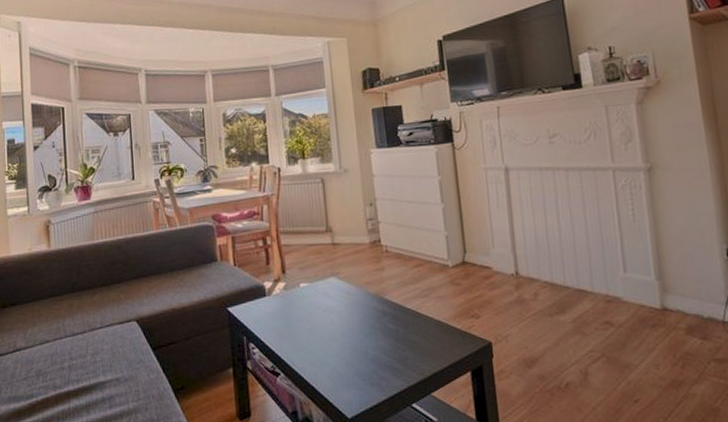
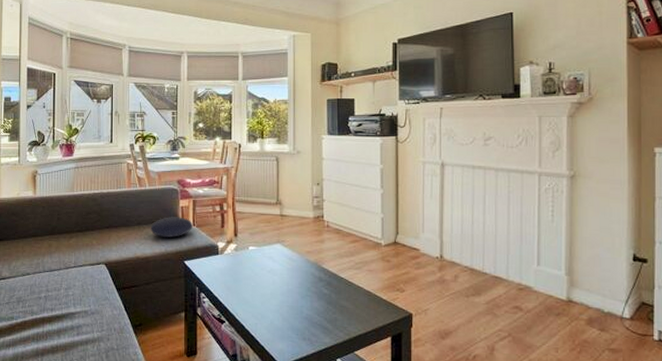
cushion: none [185,257,234,283] -> present [150,217,193,237]

